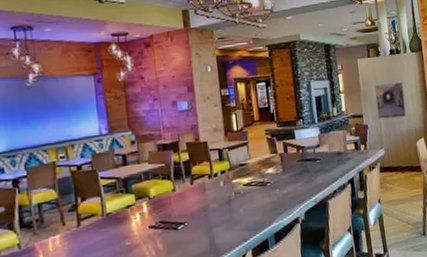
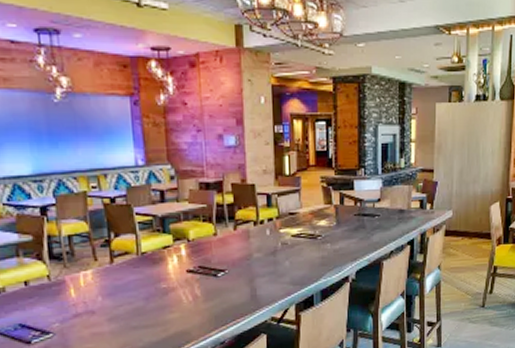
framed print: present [375,81,407,120] -> none [450,134,485,177]

